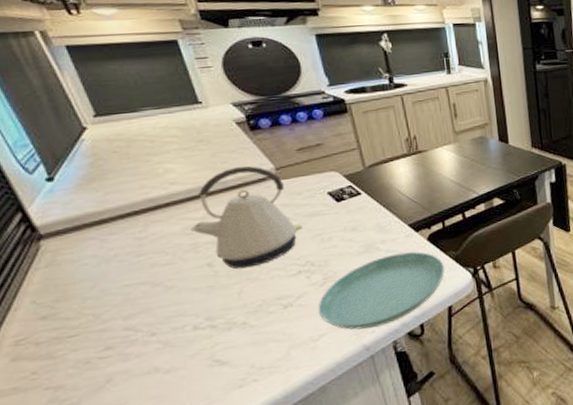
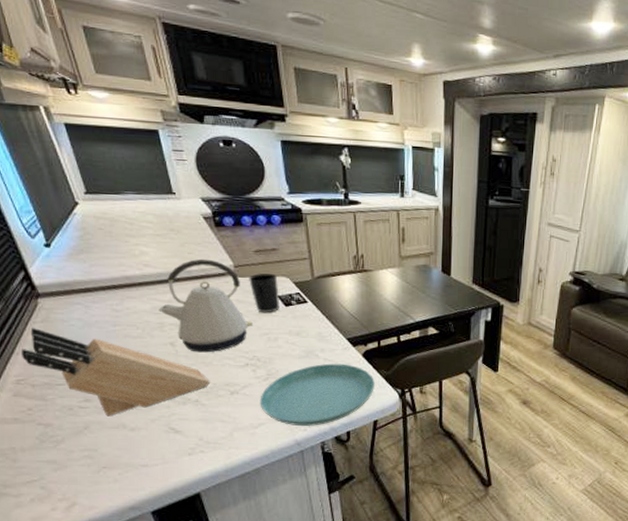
knife block: none [21,274,259,362] -> present [22,327,211,417]
cup: none [293,170,330,214] -> present [249,272,279,313]

